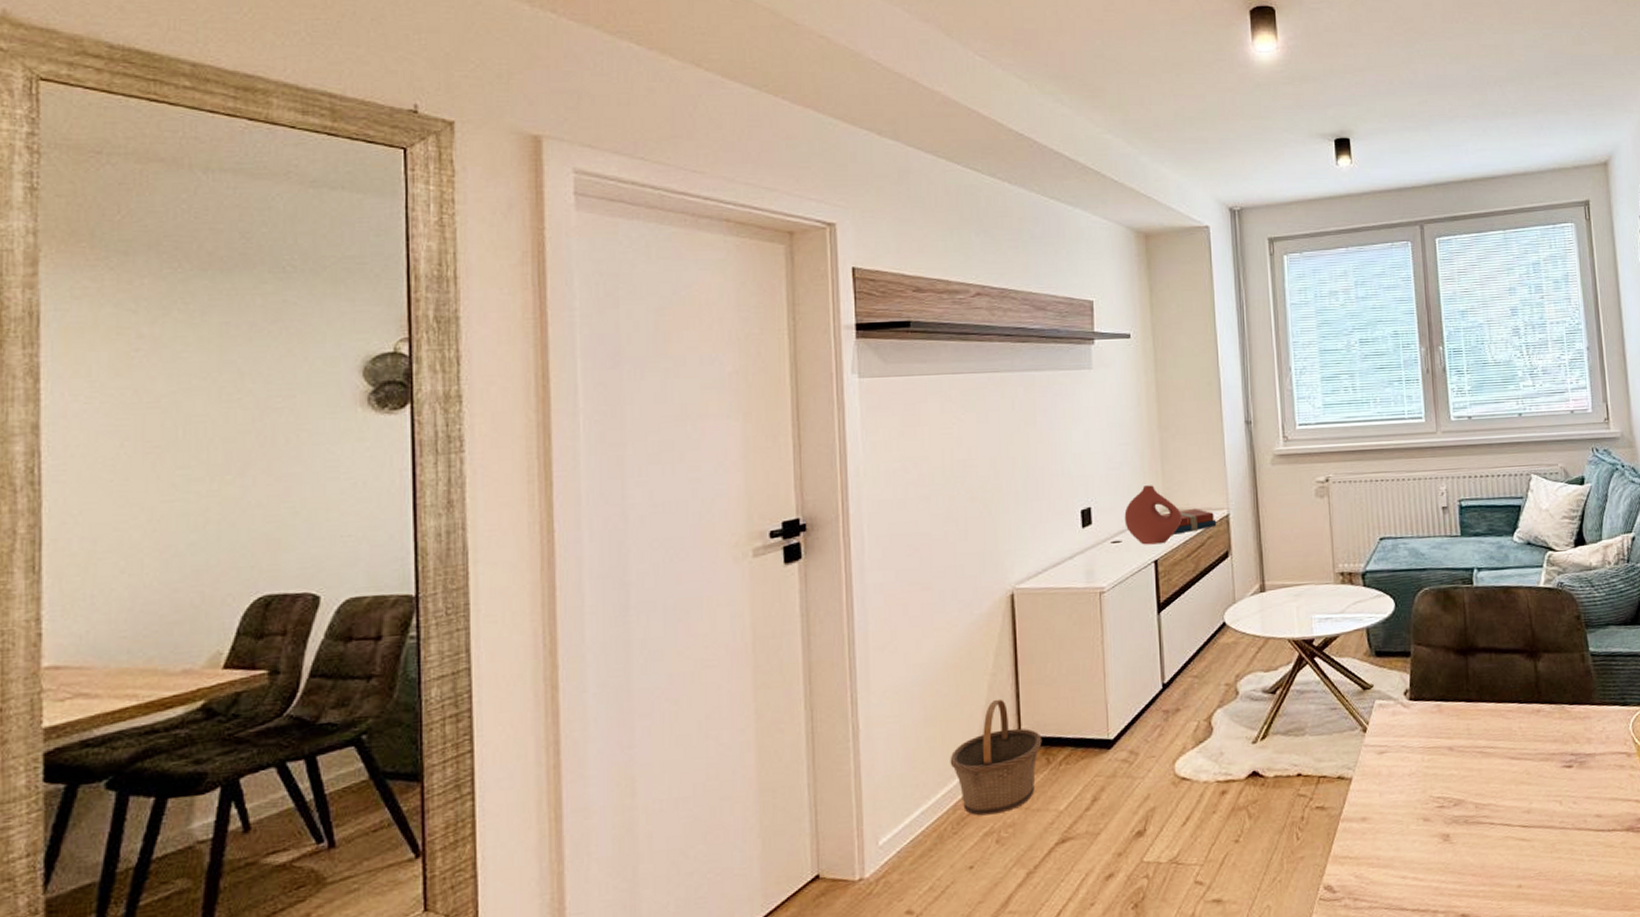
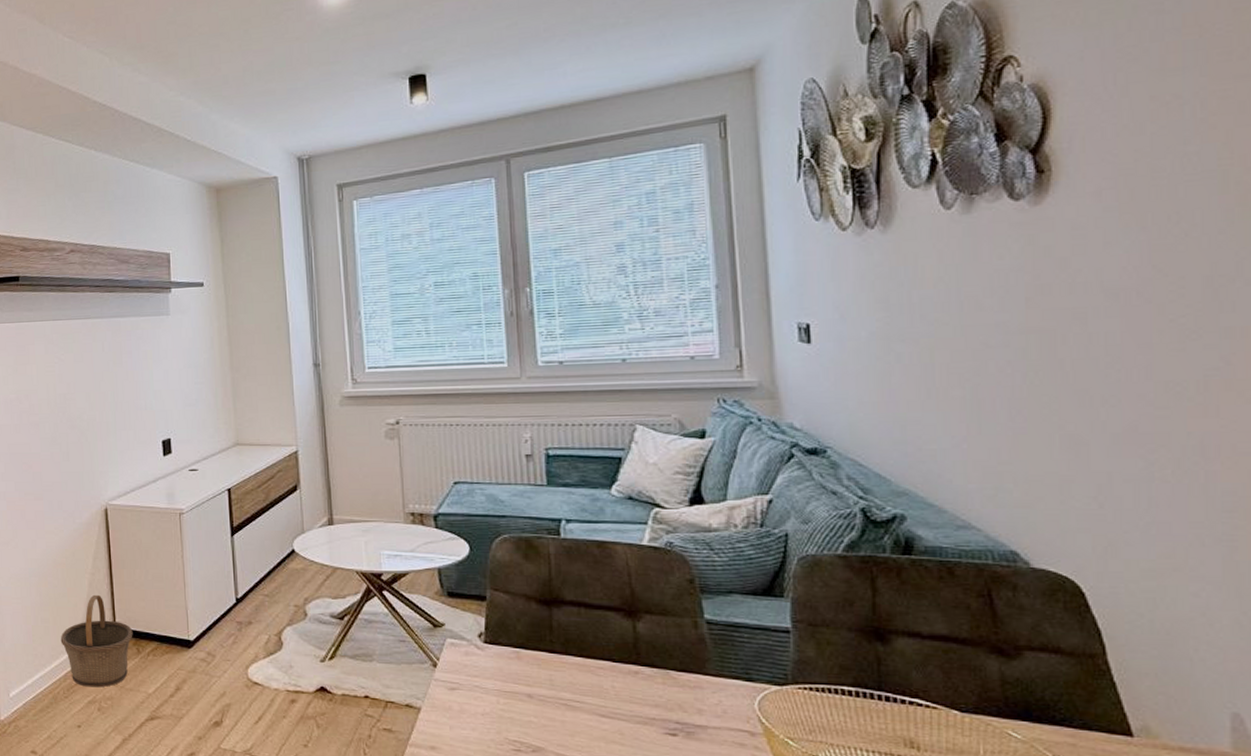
vase: present [1124,485,1183,545] -> none [200,421,254,474]
books: present [1161,509,1217,535] -> none [234,444,286,467]

